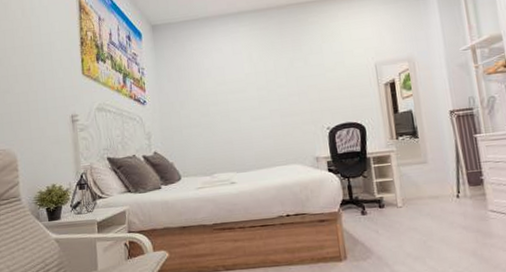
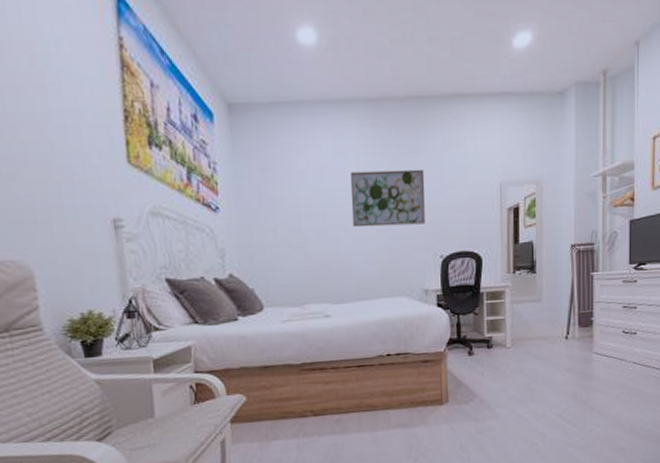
wall art: none [246,58,311,109] -> present [350,169,425,228]

